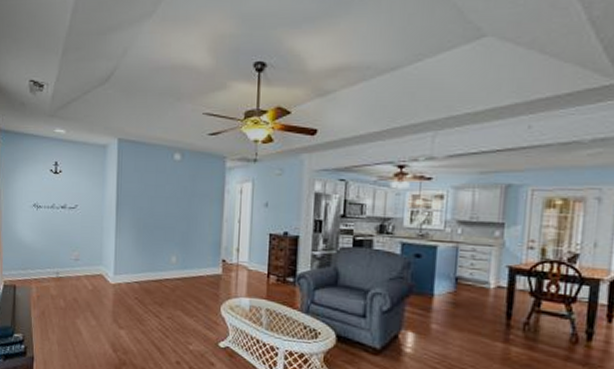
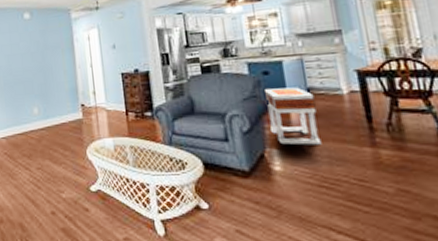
side table: none [409,272,461,334] -> present [265,87,322,145]

